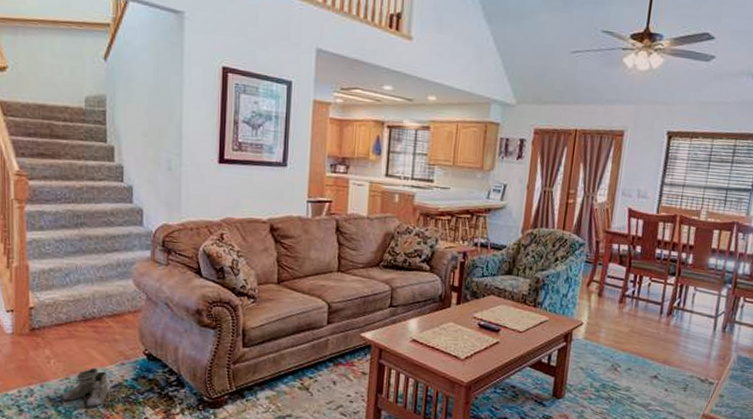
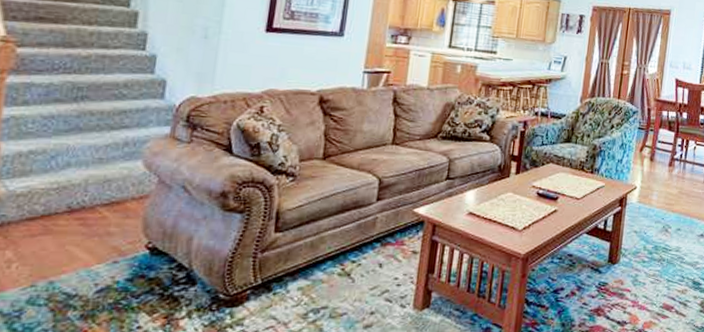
boots: present [62,368,110,409] -> none [21,270,92,322]

